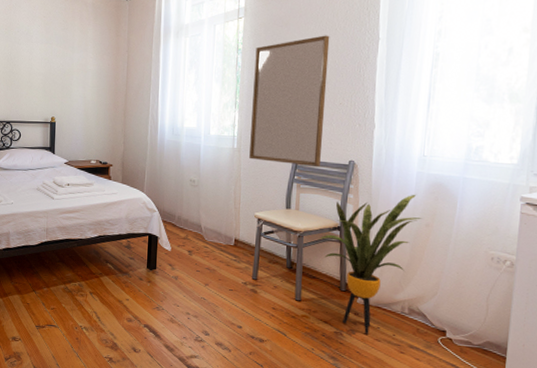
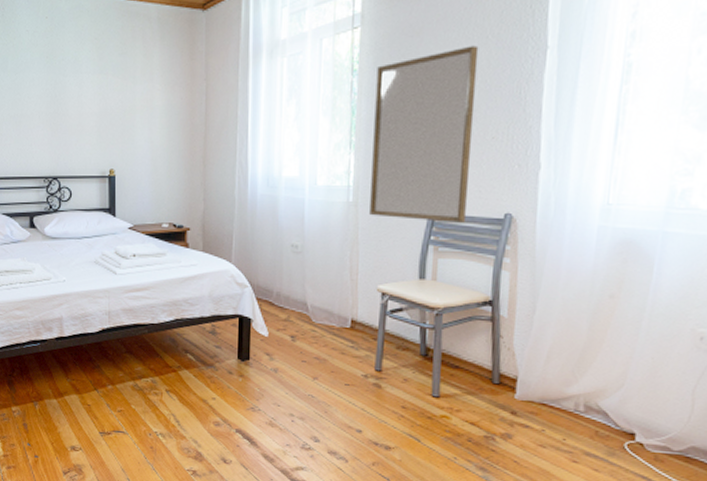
house plant: present [317,194,422,335] -> none [461,255,604,439]

